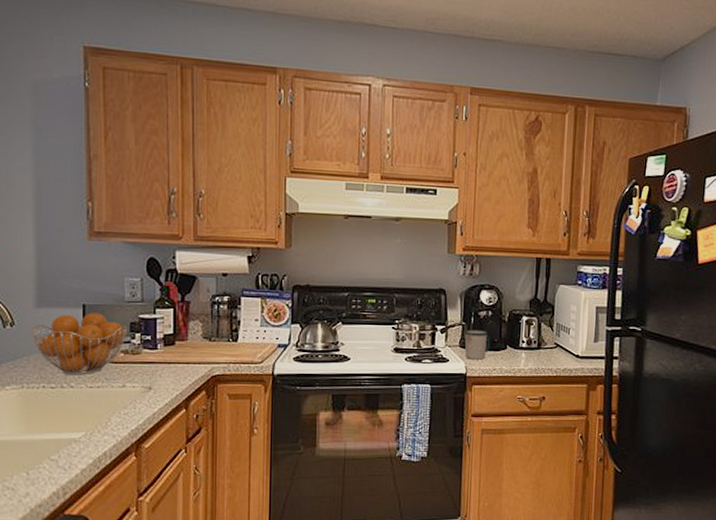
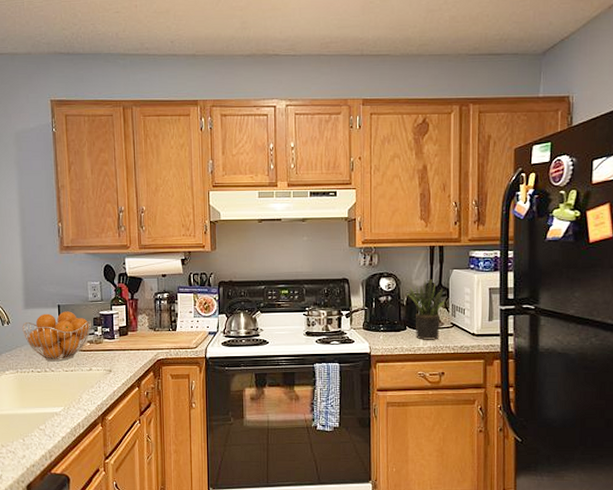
mug: present [464,329,491,360] -> none [367,313,391,340]
potted plant: none [509,294,549,361] -> present [407,279,445,340]

